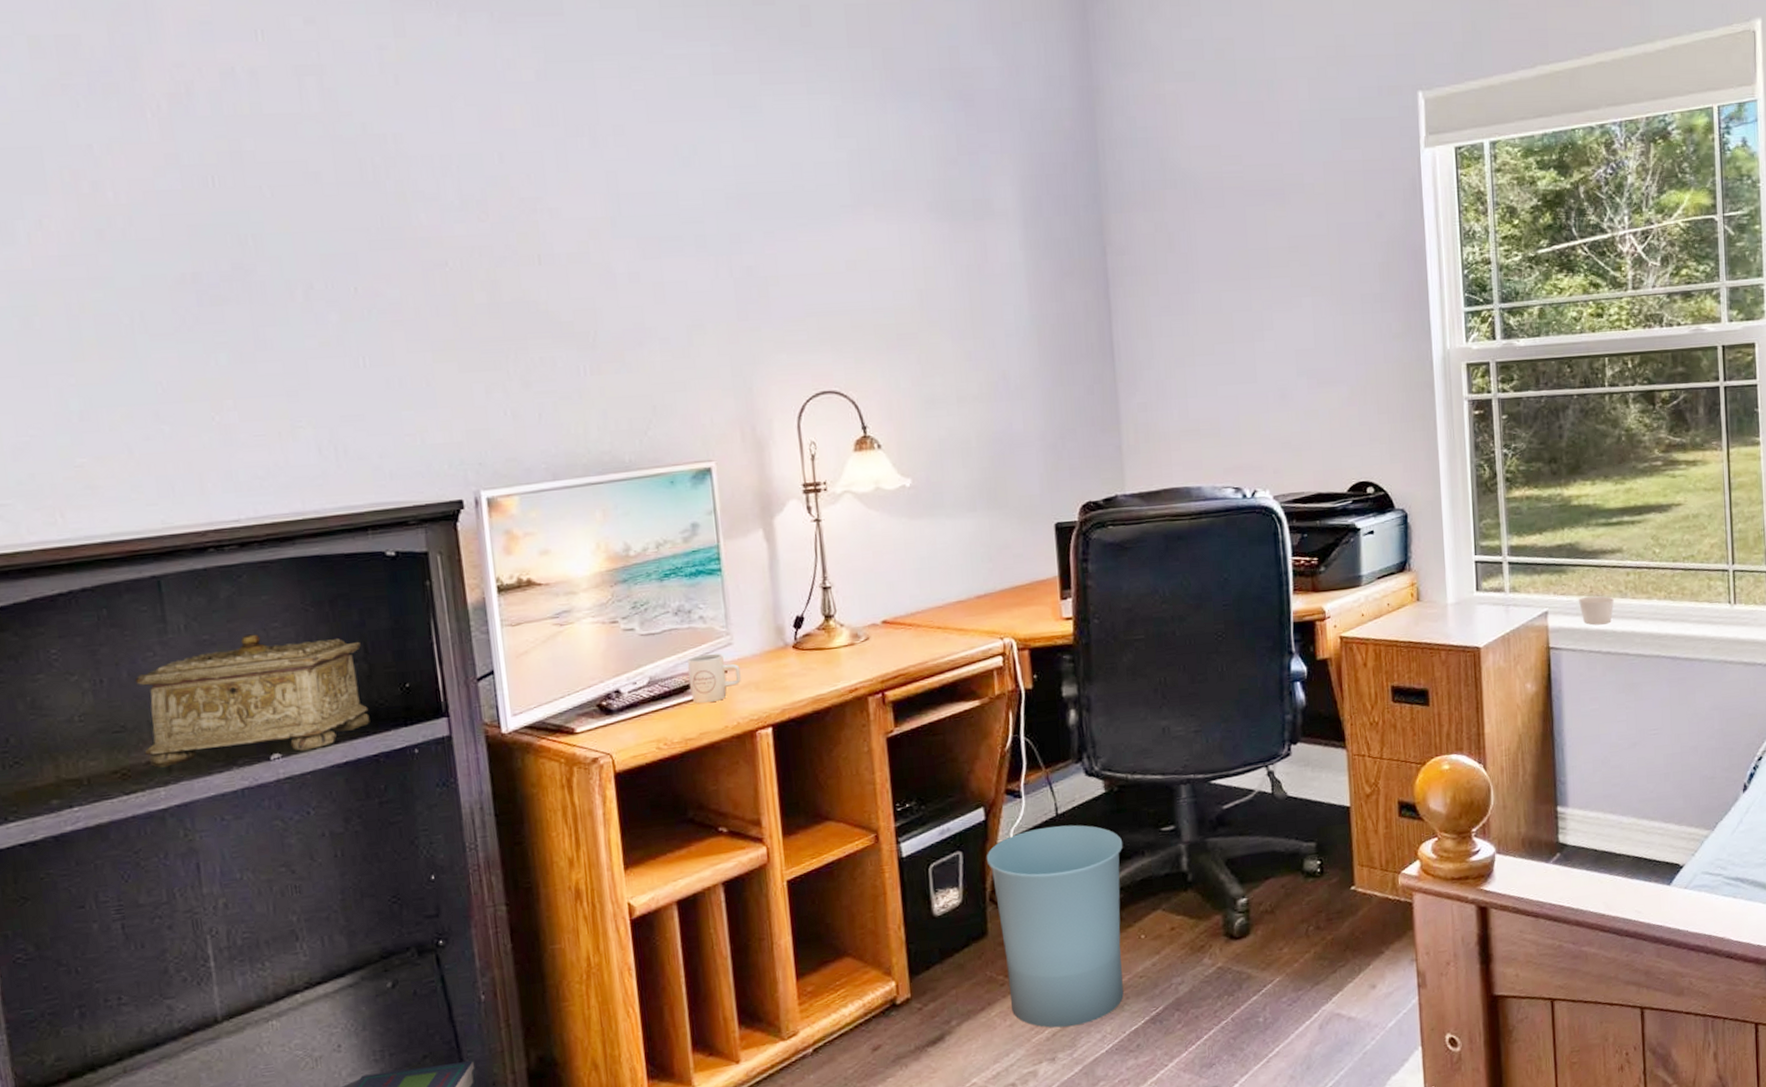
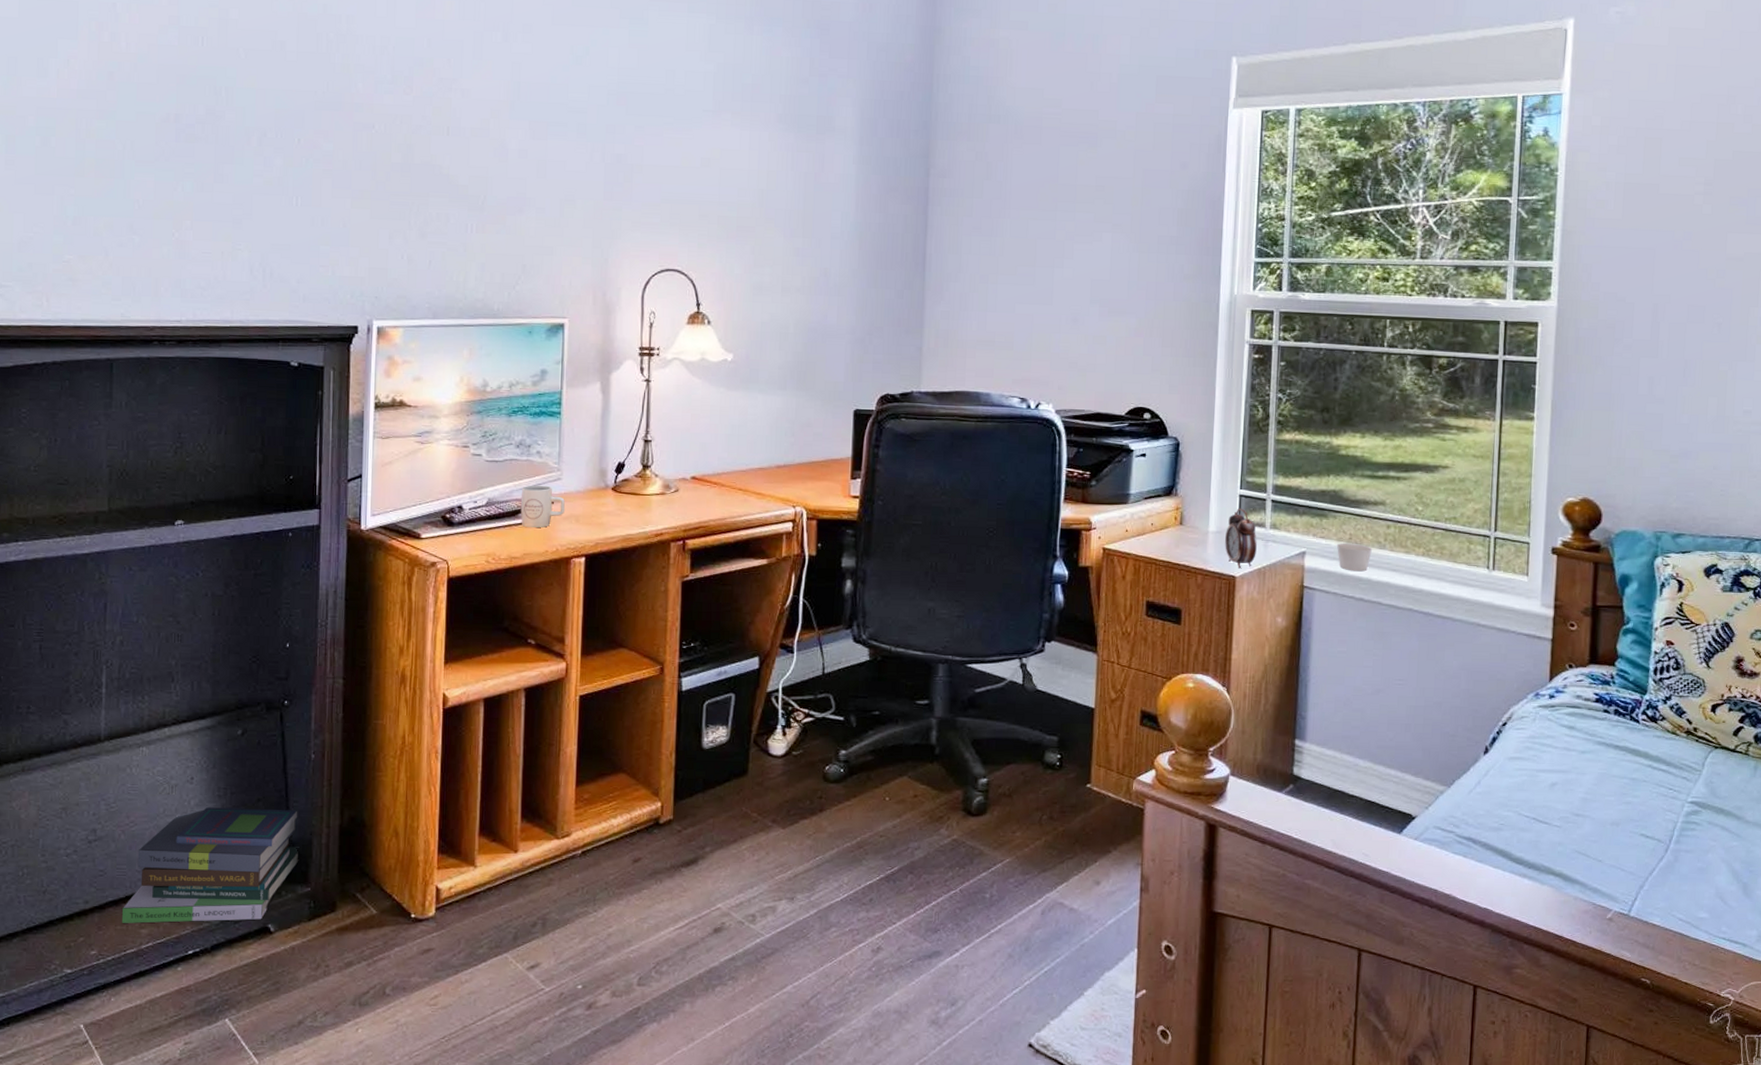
decorative box: present [135,634,370,768] -> none [79,417,259,521]
waste bin: present [986,824,1124,1028] -> none [755,683,880,871]
alarm clock: none [1465,575,1499,639] -> present [1225,508,1257,569]

